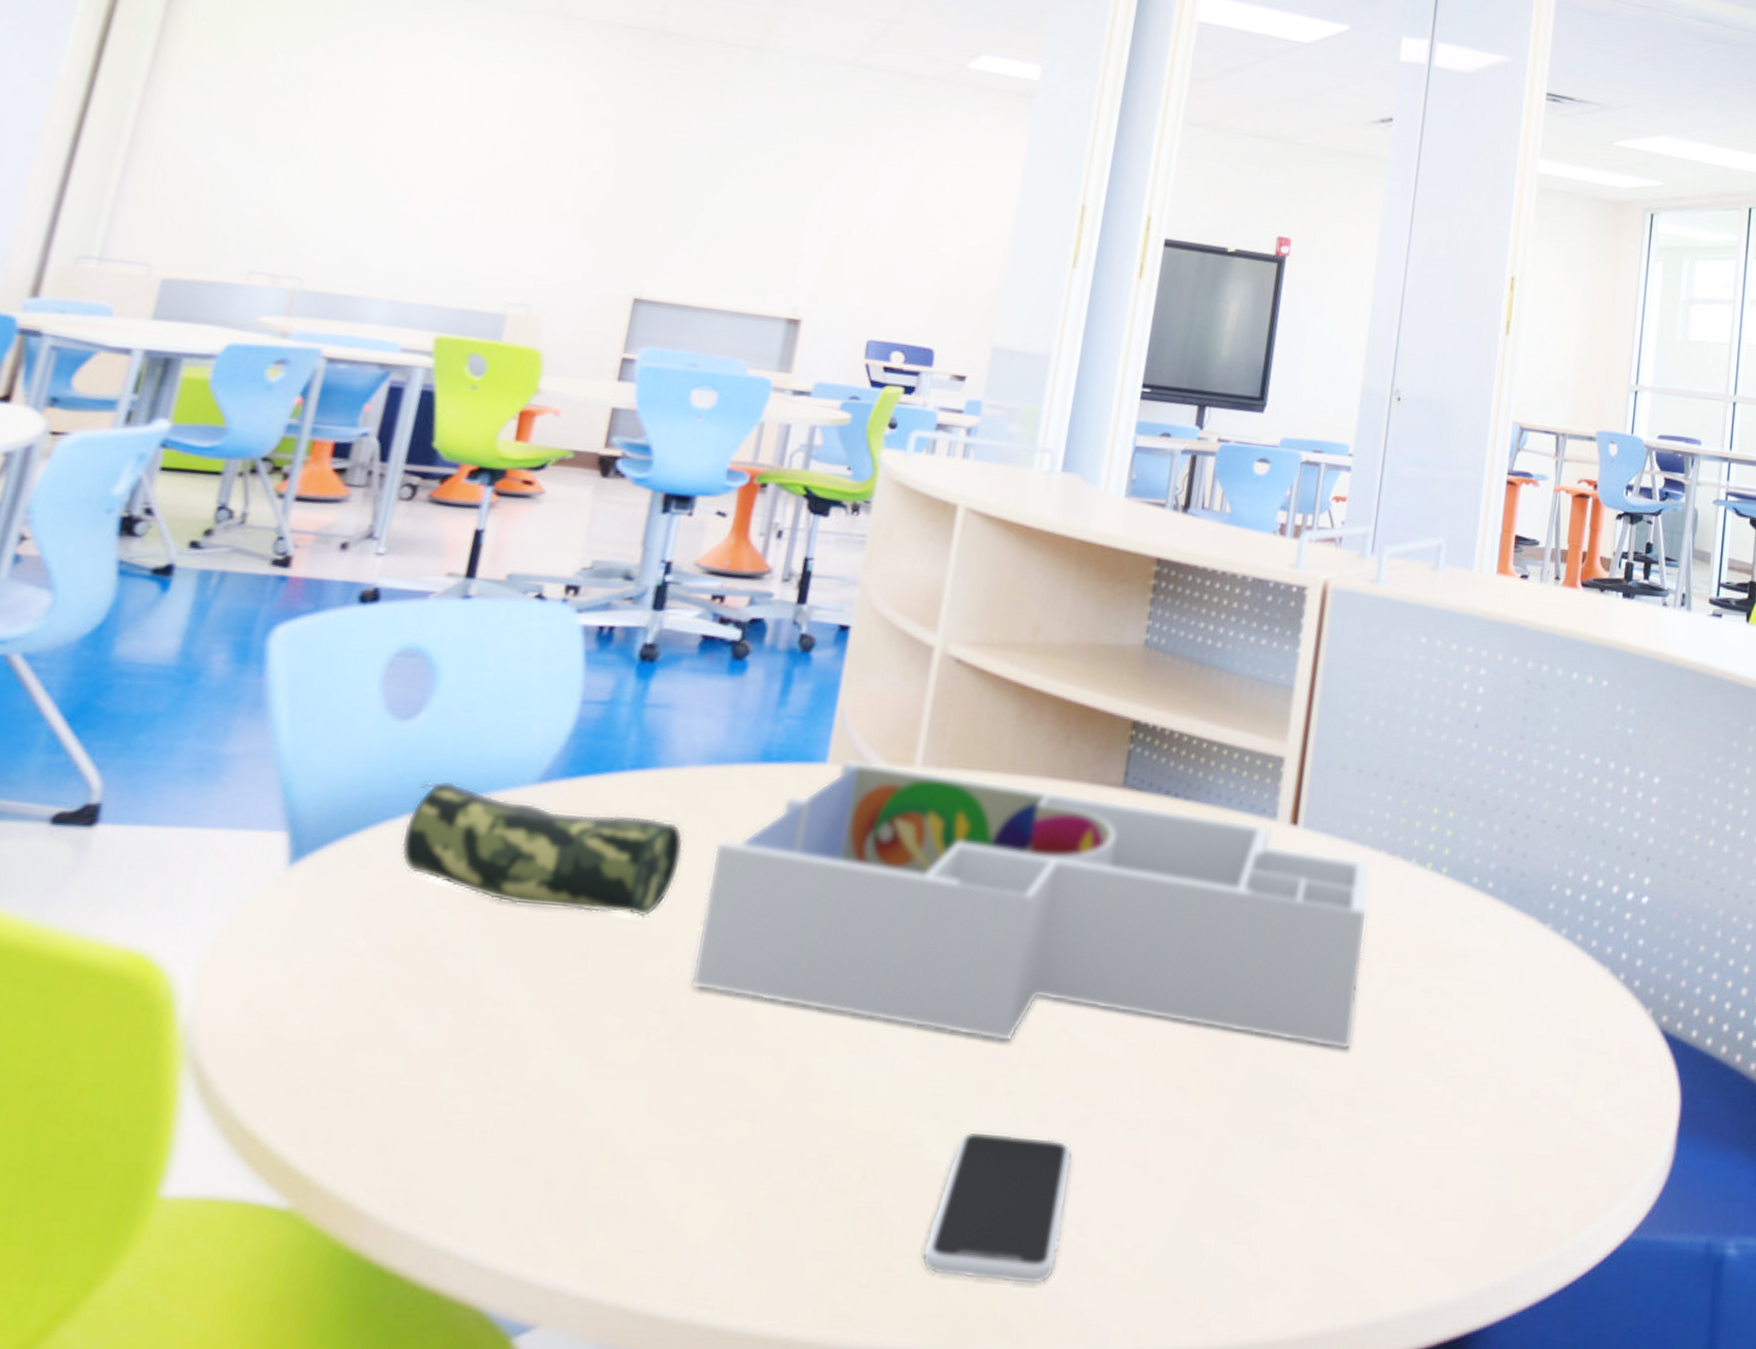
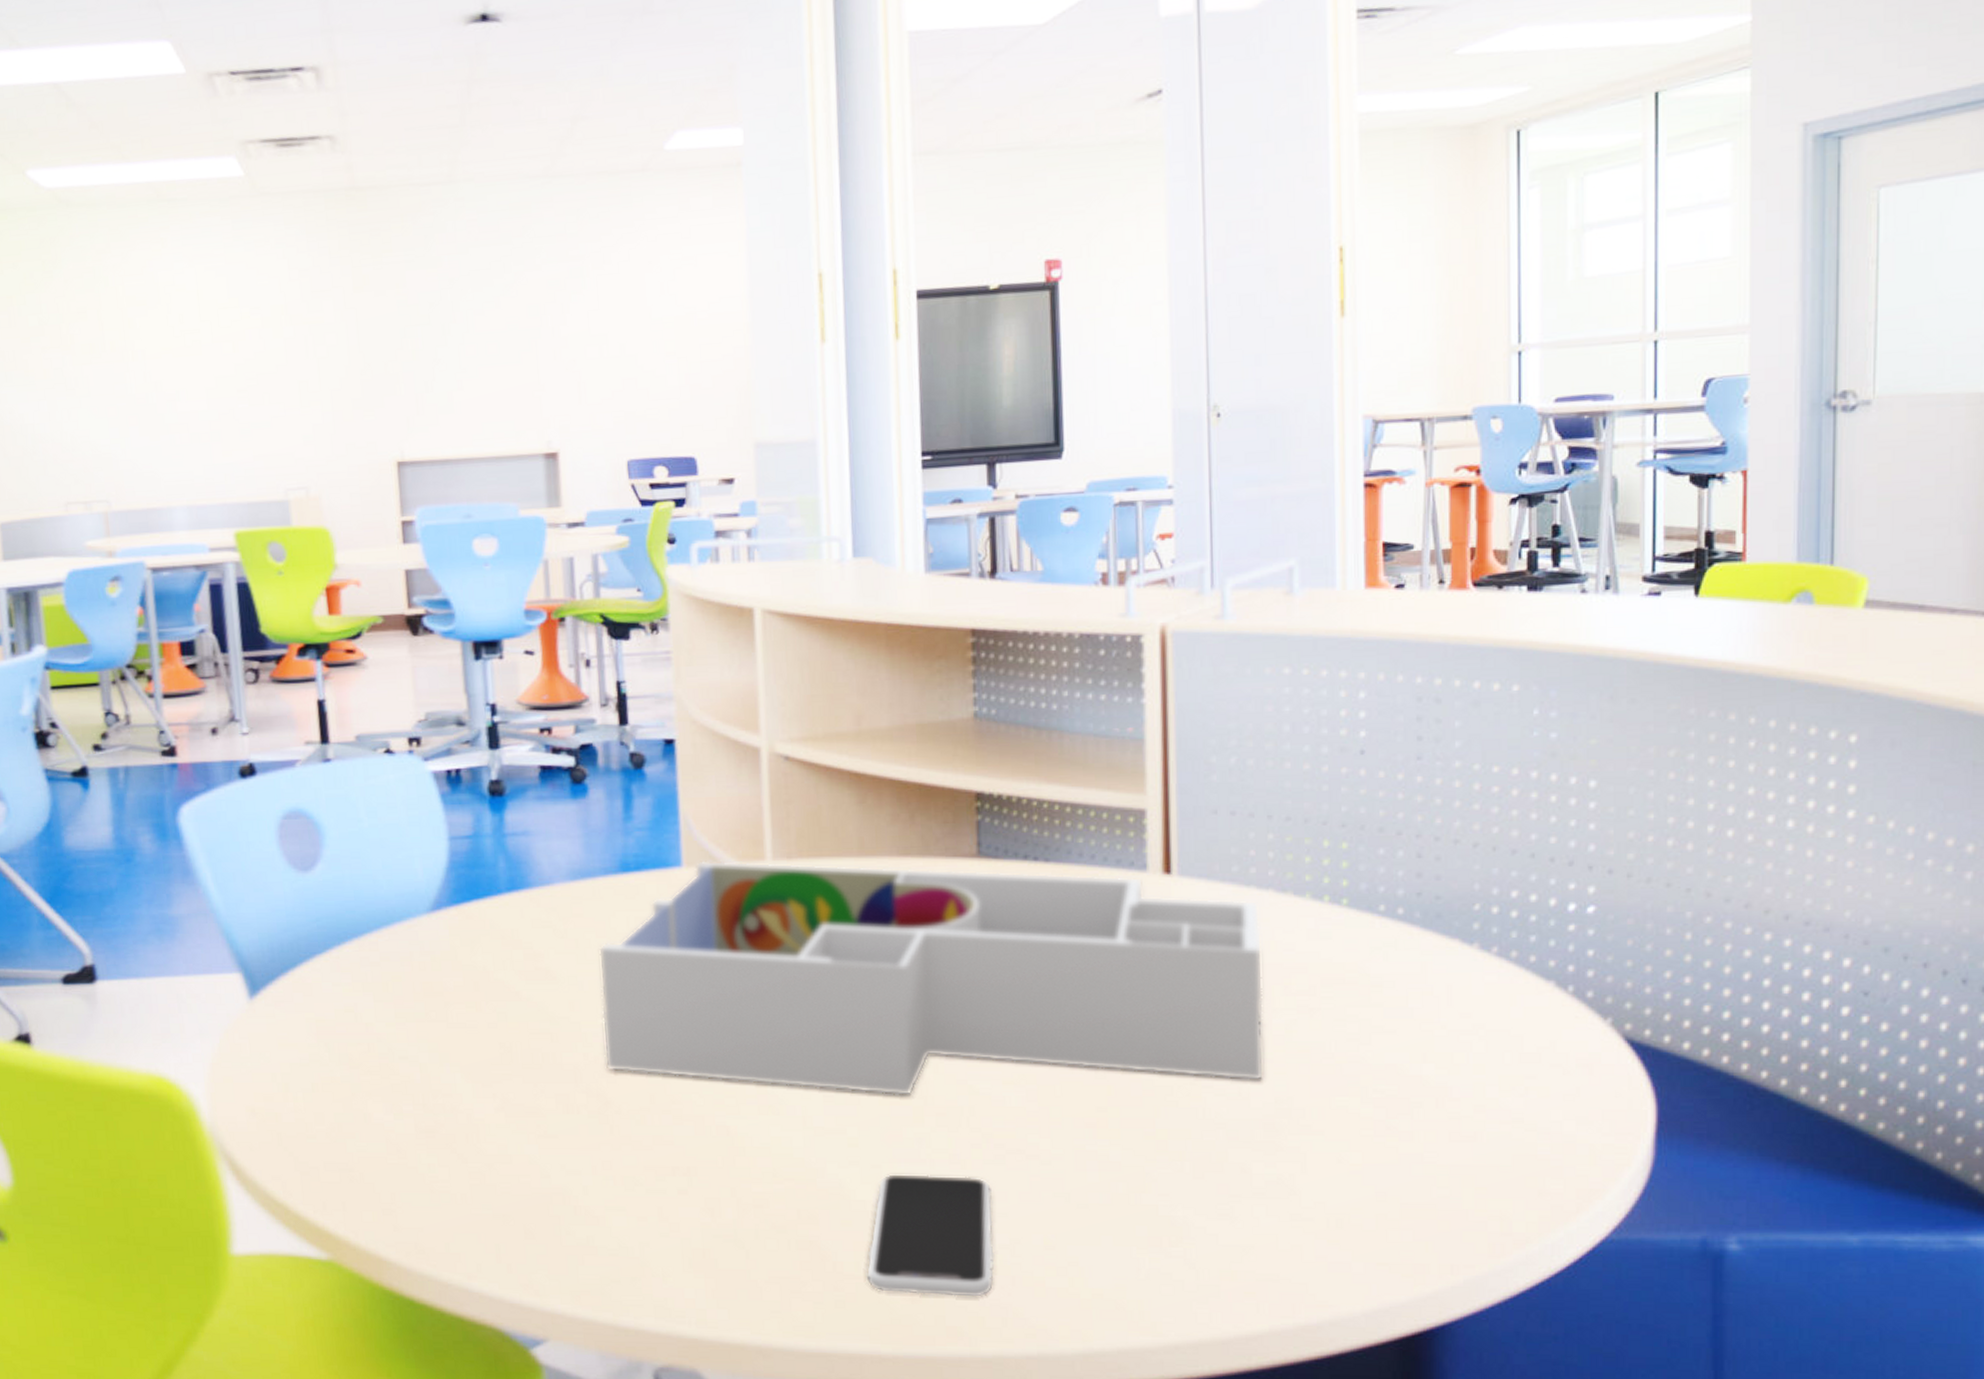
pencil case: present [401,780,684,918] -> none [331,917,572,1015]

